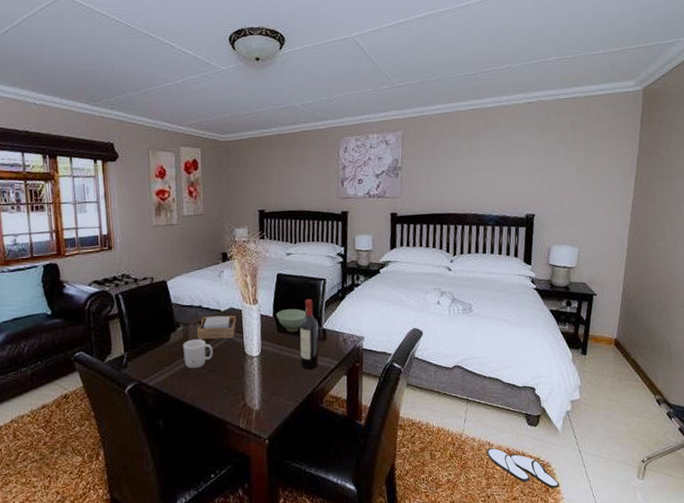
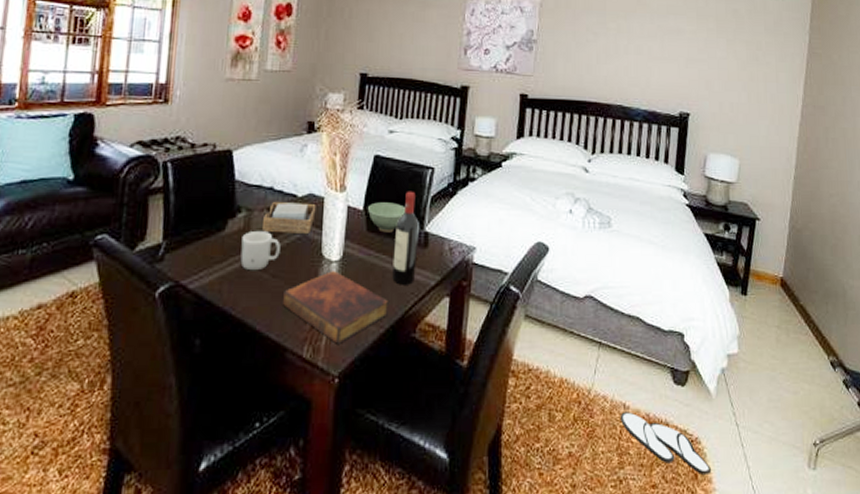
book: none [220,363,301,416] -> present [283,270,388,344]

